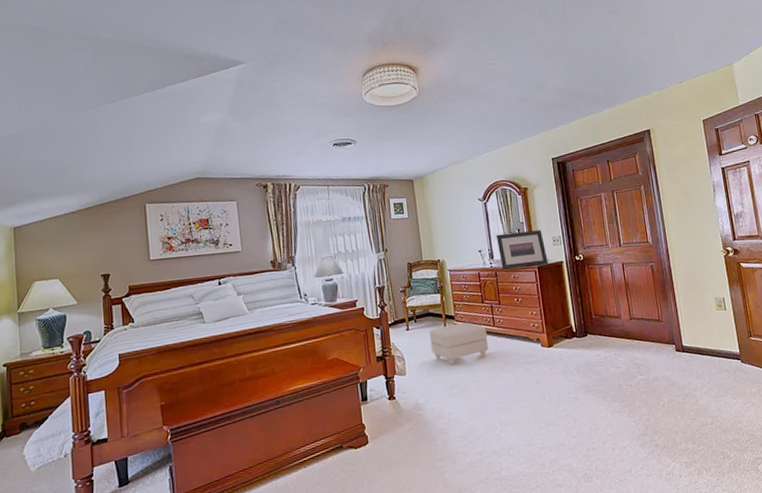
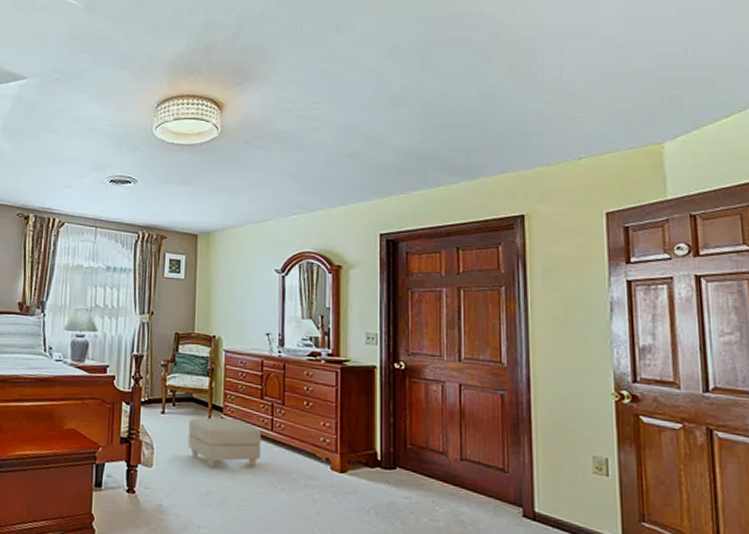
picture frame: present [496,230,548,270] -> none [291,318,356,367]

